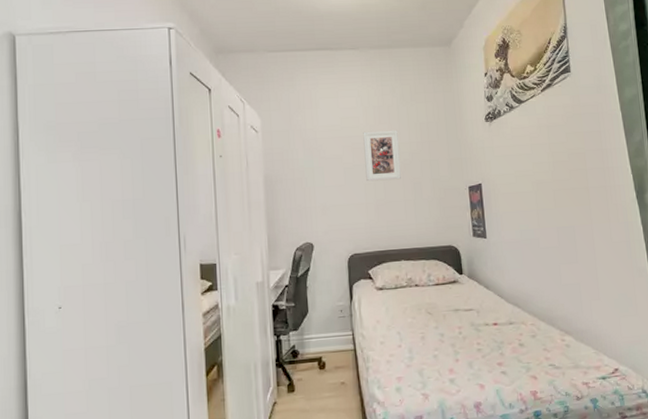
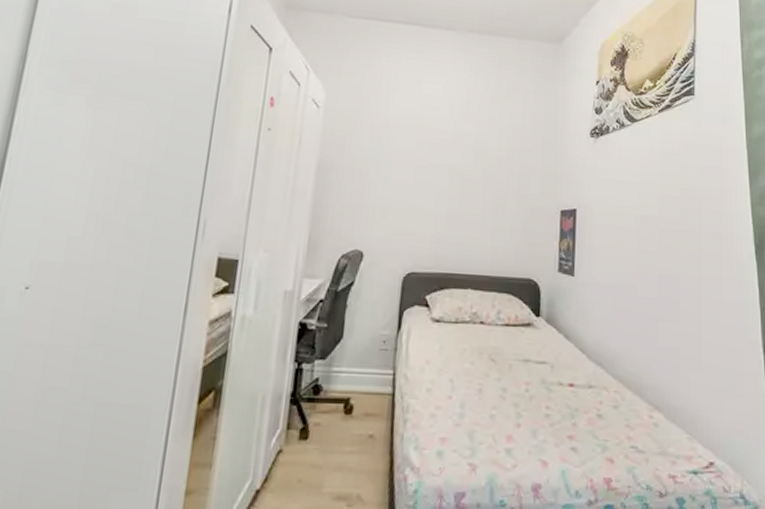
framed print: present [363,129,401,182] -> none [440,126,486,190]

